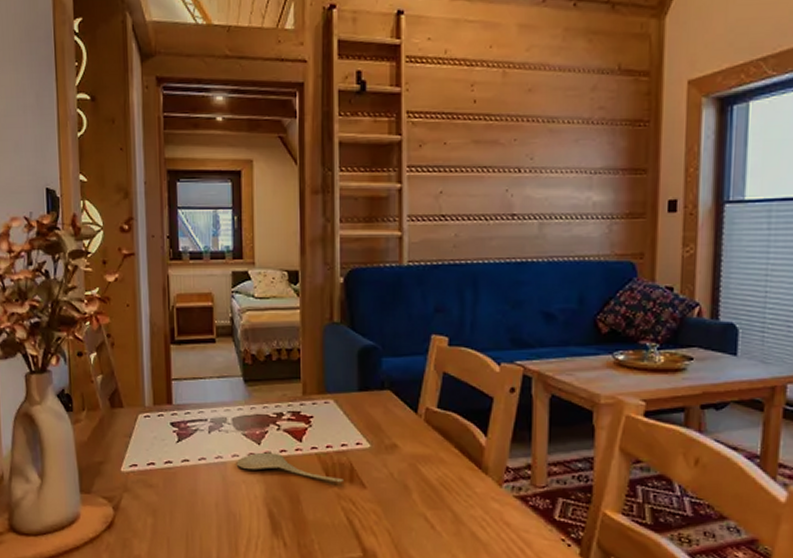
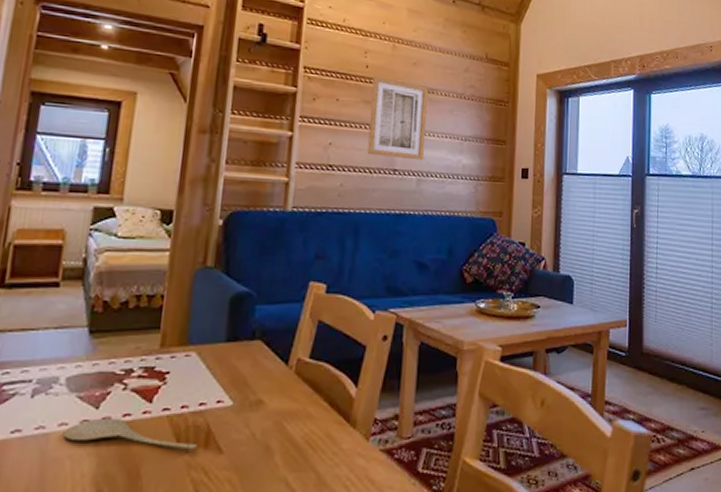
wall art: none [481,111,548,202] -> present [367,76,429,161]

